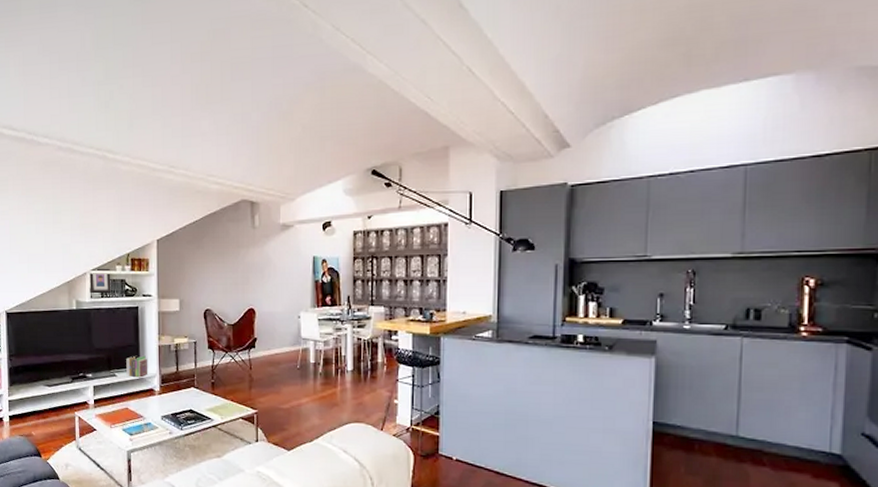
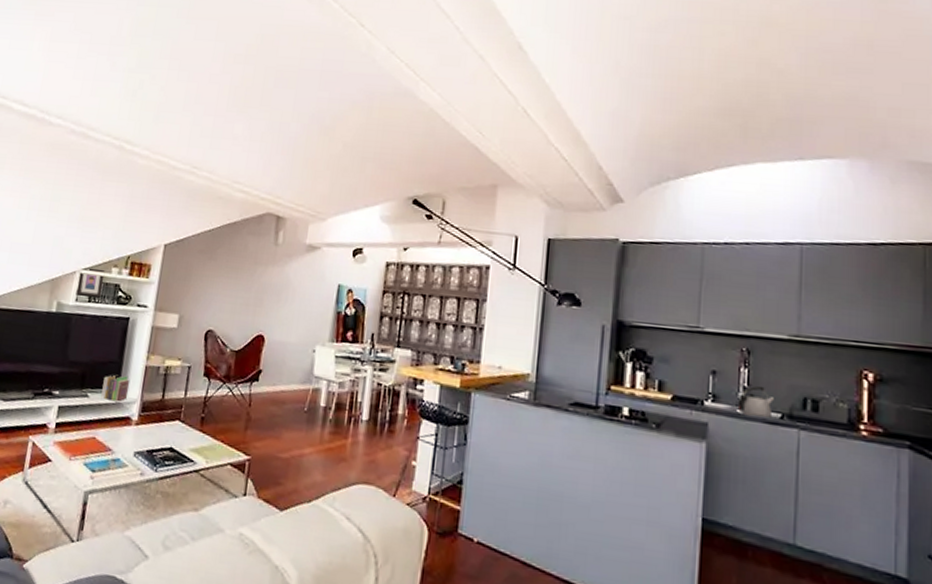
kettle: none [684,302,720,331] -> present [737,385,775,418]

